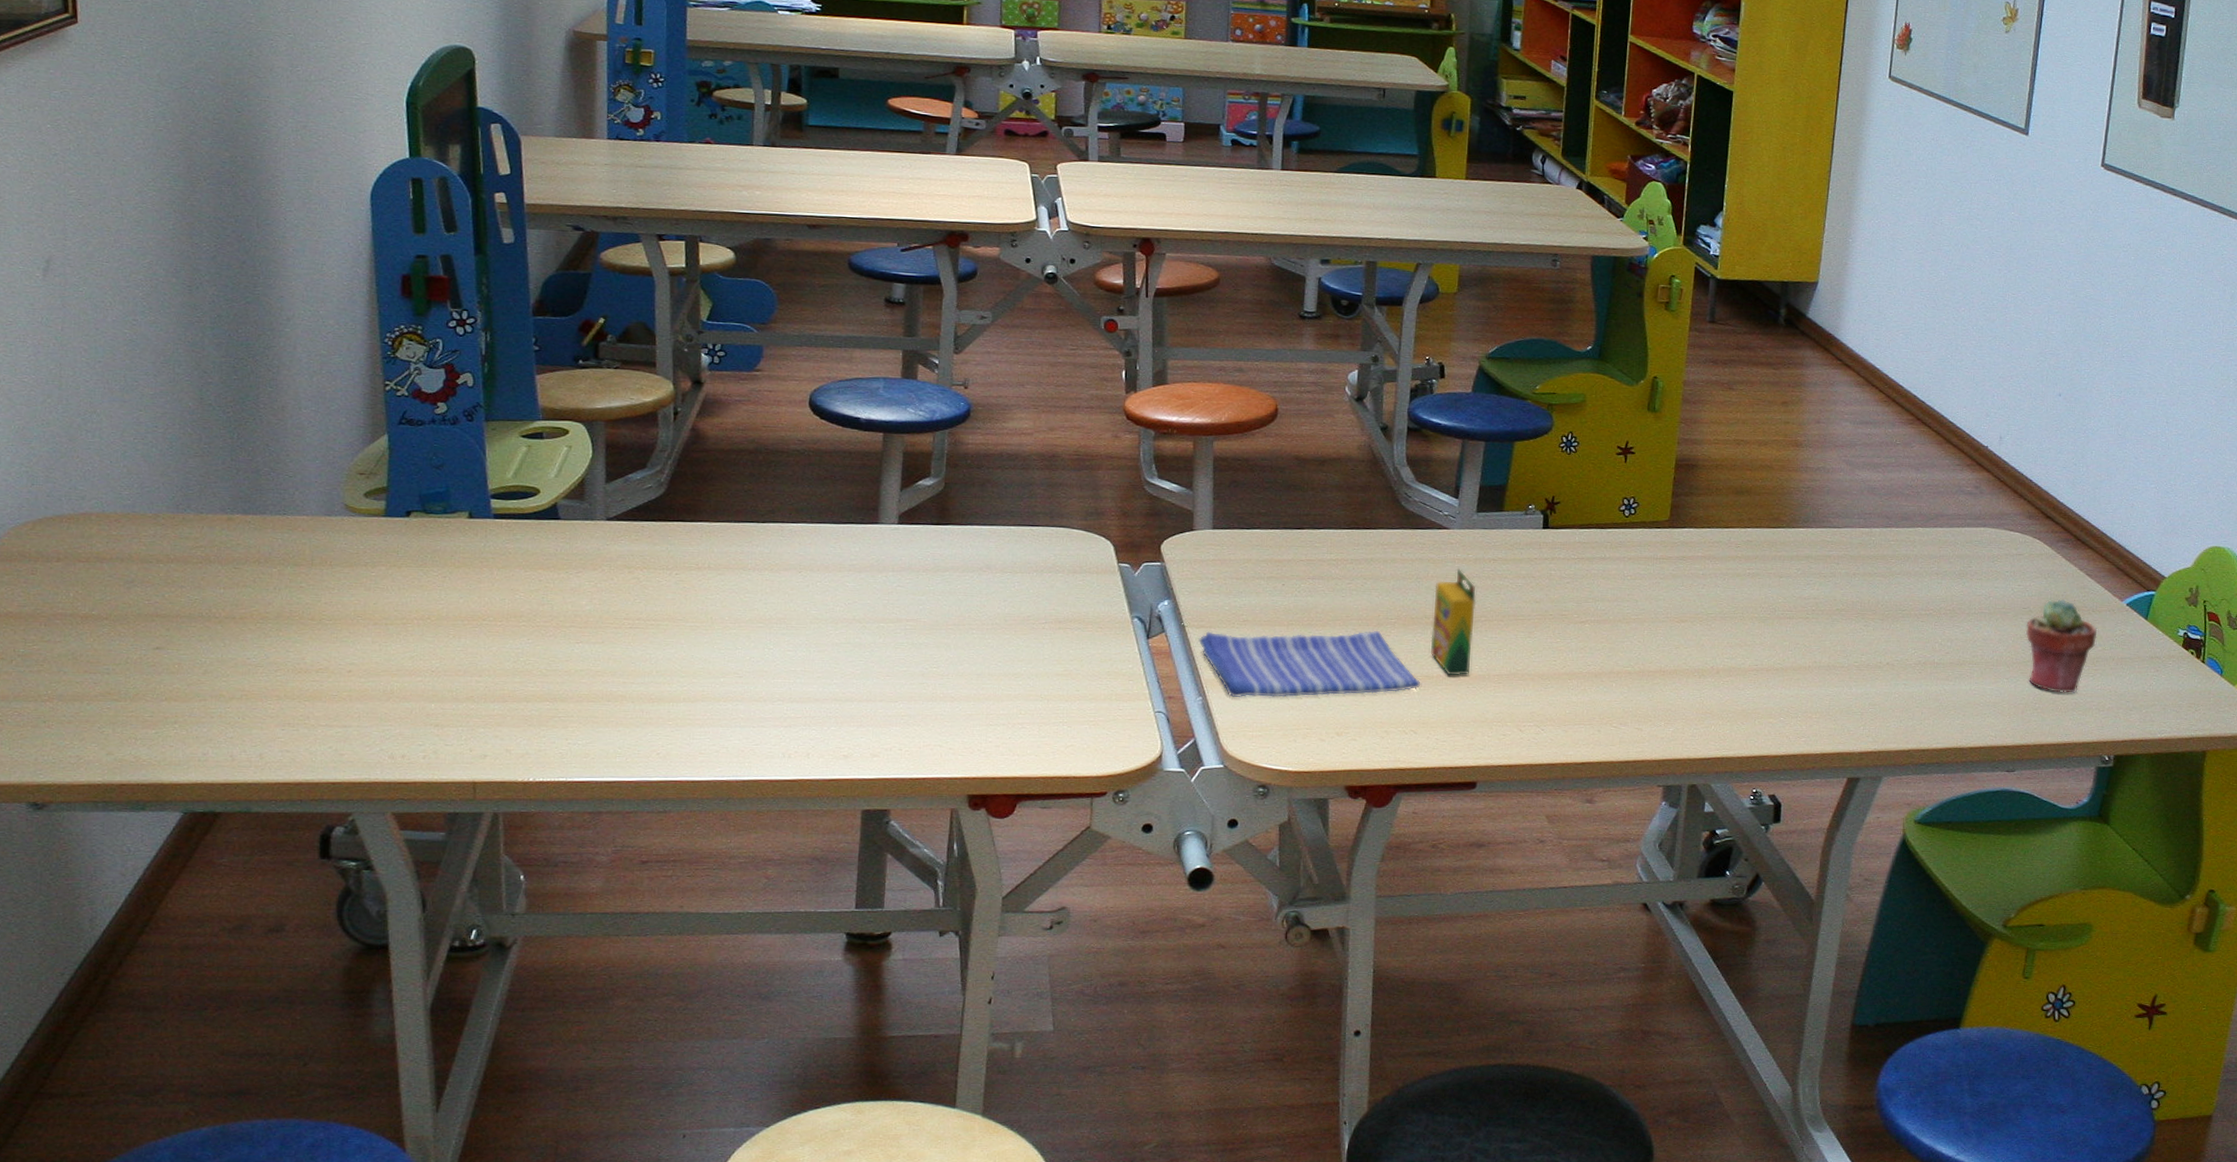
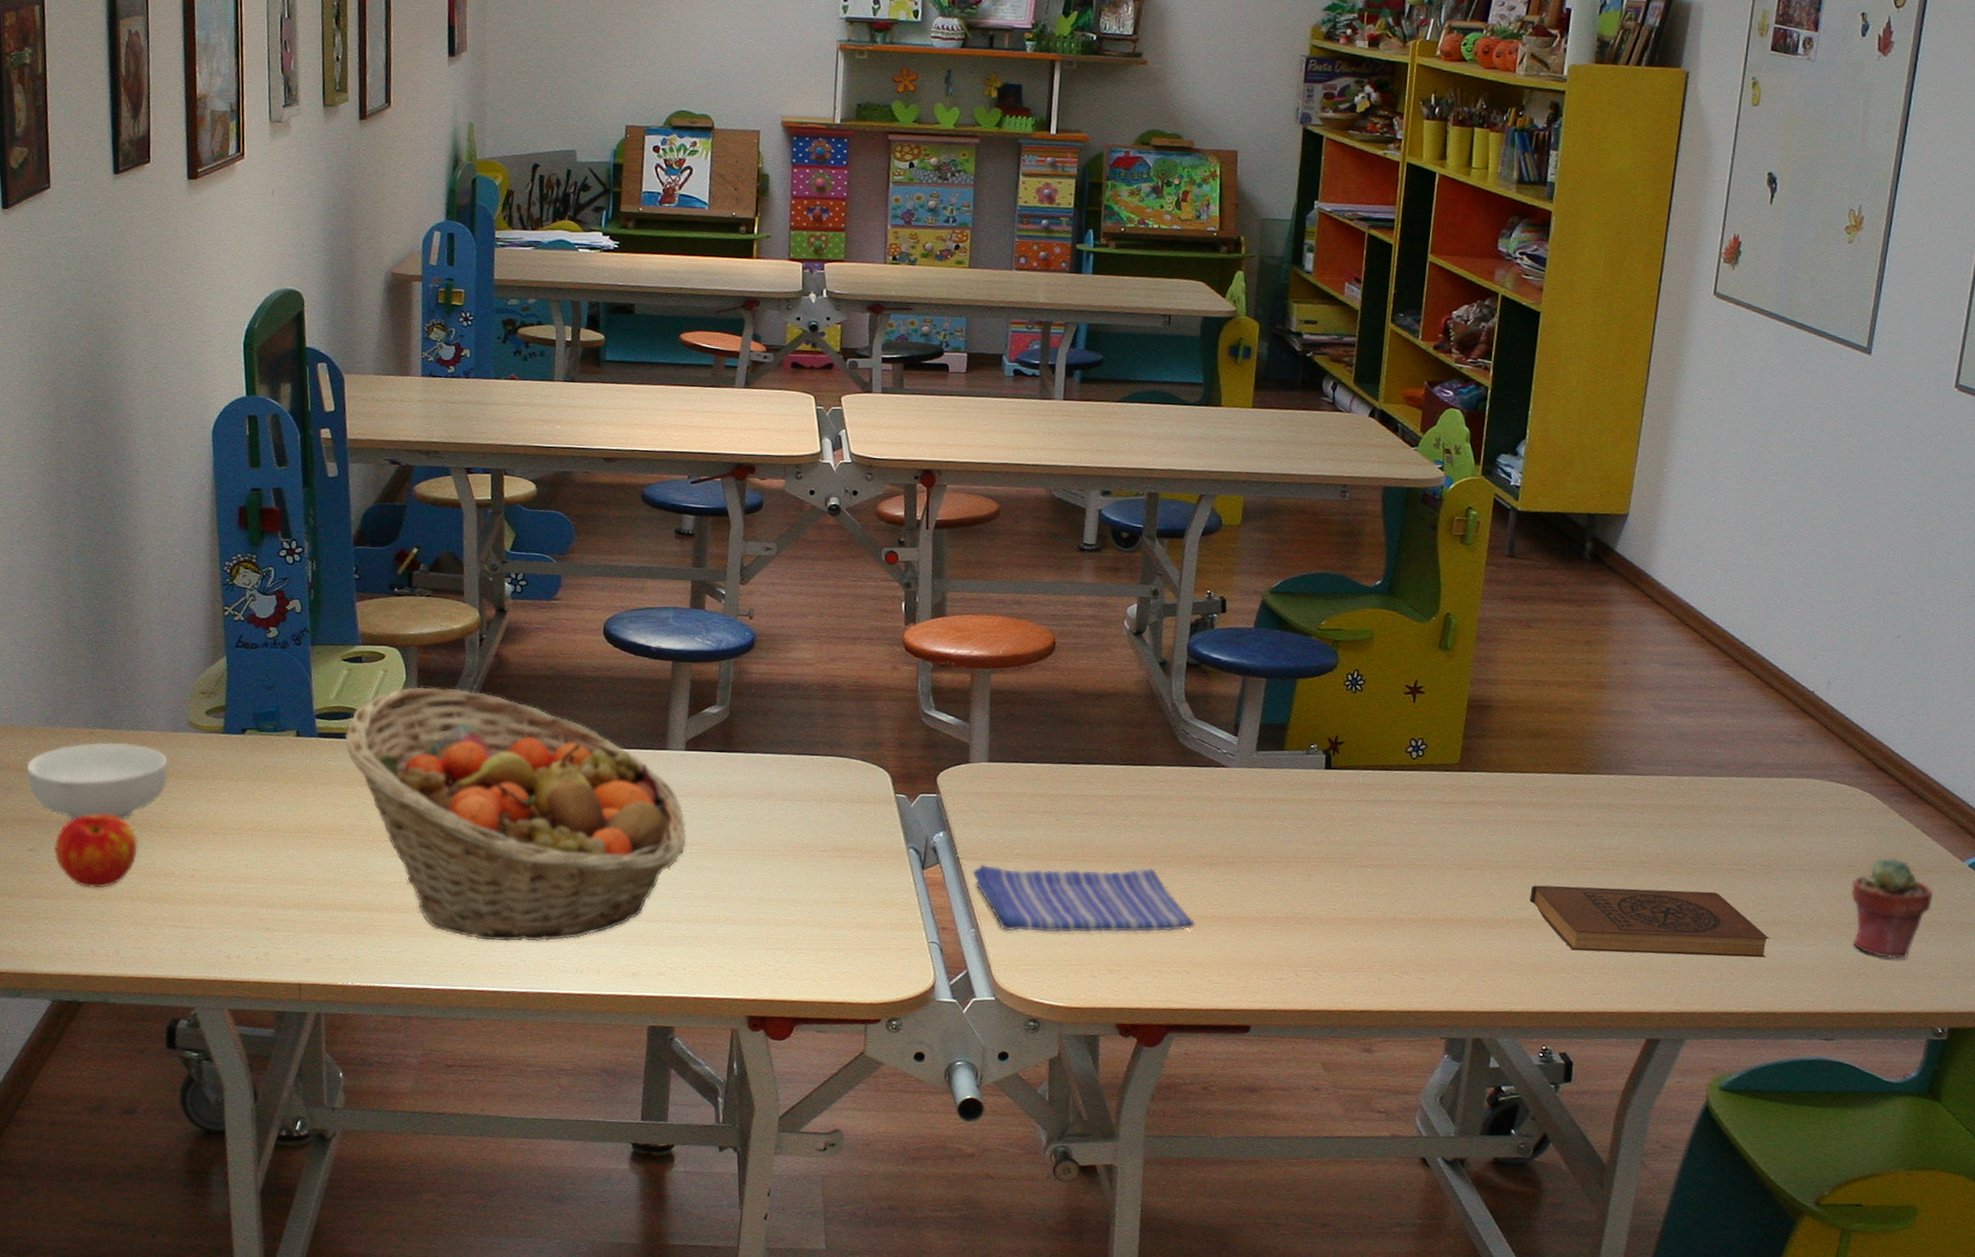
cereal bowl: none [152,529,321,614] -> present [26,742,169,820]
apple: none [185,606,285,688] -> present [54,814,138,888]
fruit basket: none [524,463,901,728] -> present [345,687,687,942]
crayon box: present [1430,567,1477,676] -> none [1206,806,1254,918]
book: none [1737,635,1955,697] -> present [1529,885,1769,958]

